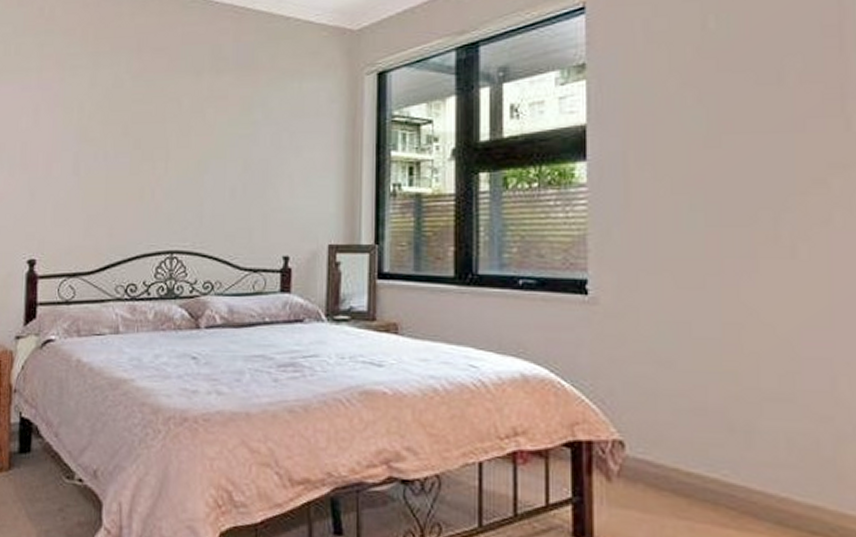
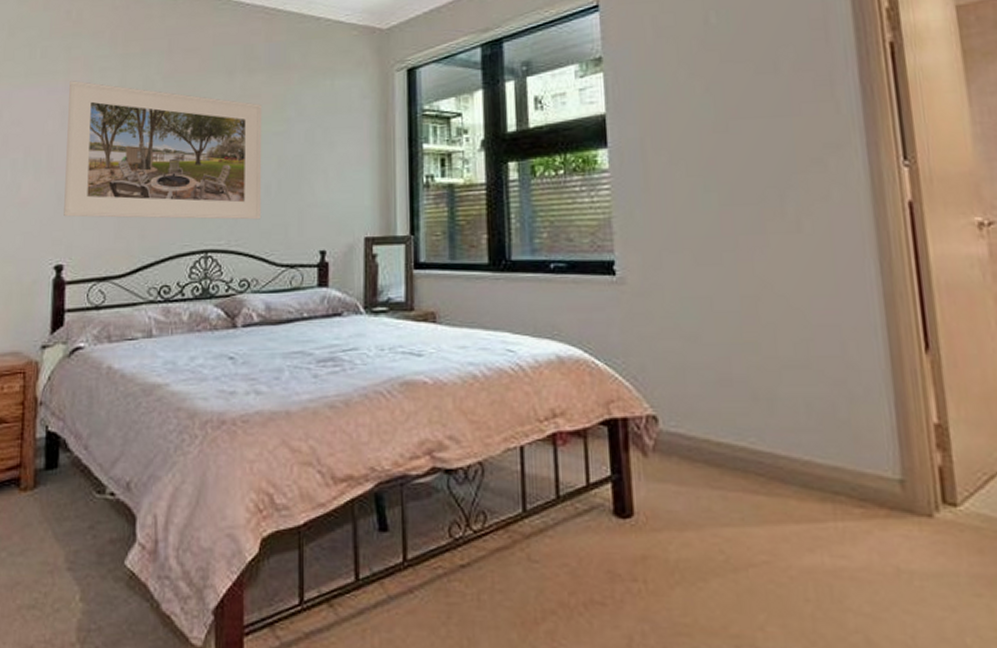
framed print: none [36,78,229,223] -> present [64,81,262,220]

